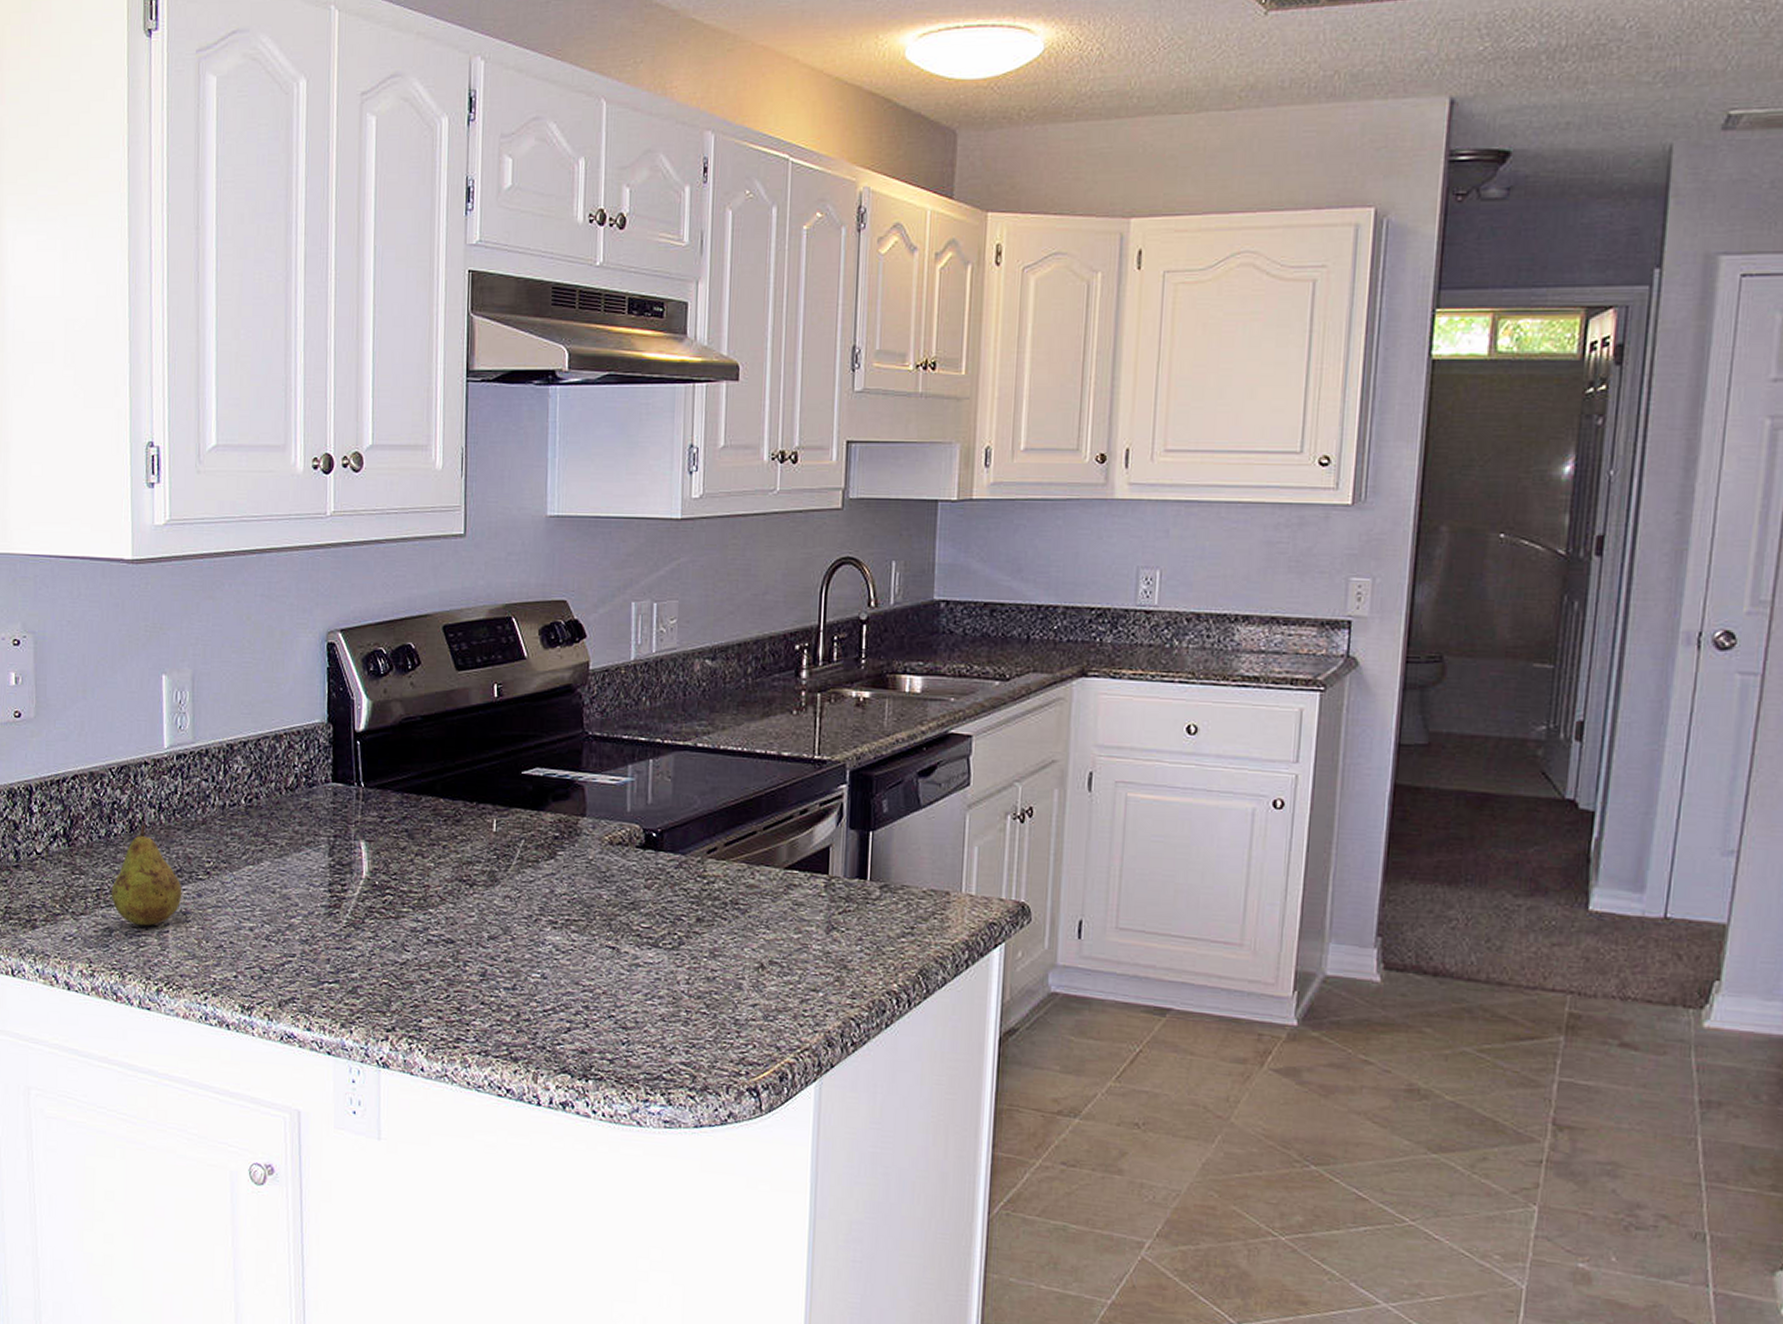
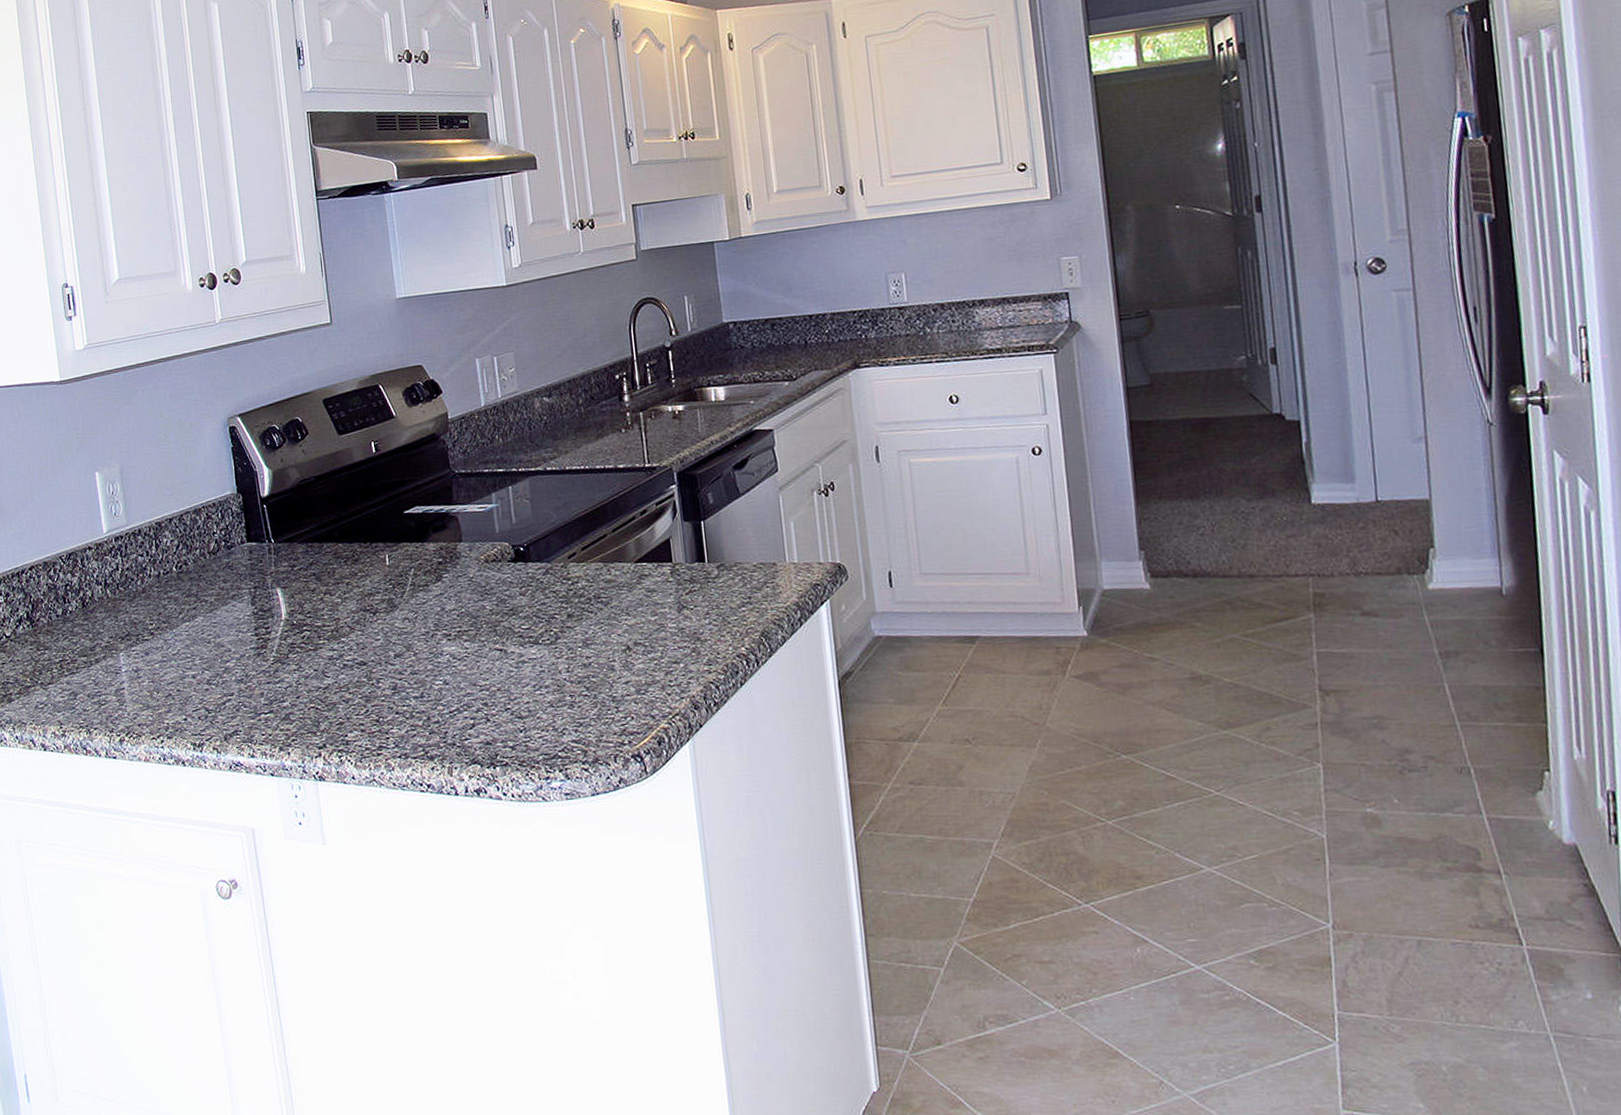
fruit: present [111,824,182,926] -> none [72,600,133,687]

